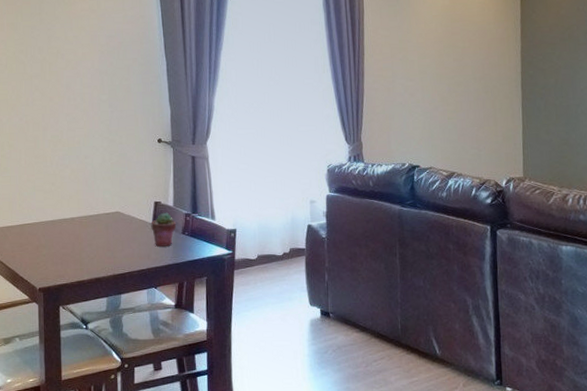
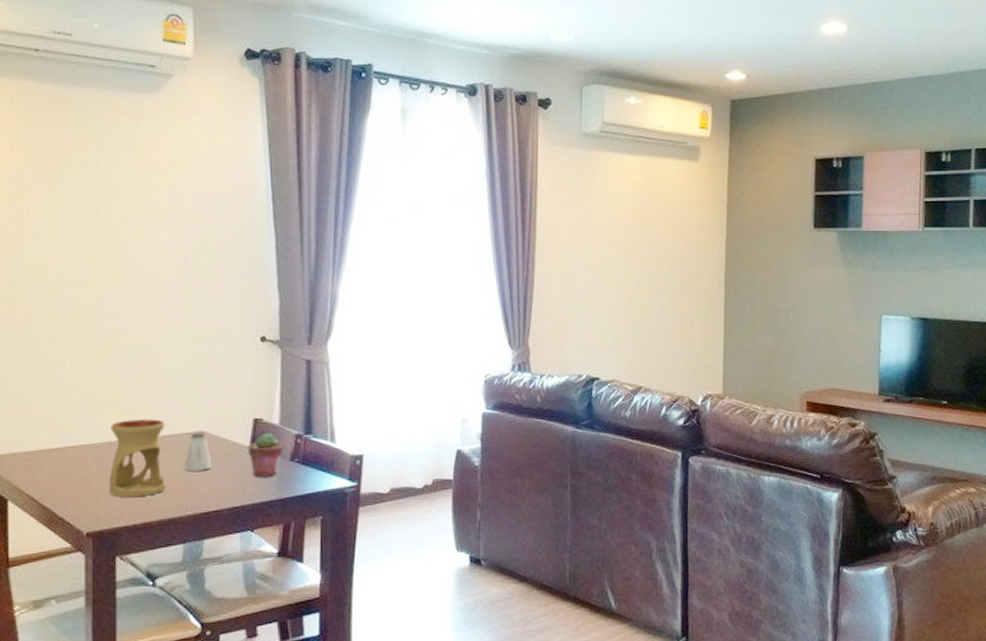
oil burner: none [54,203,93,262] -> present [109,419,166,497]
saltshaker: none [105,212,126,242] -> present [184,432,212,471]

